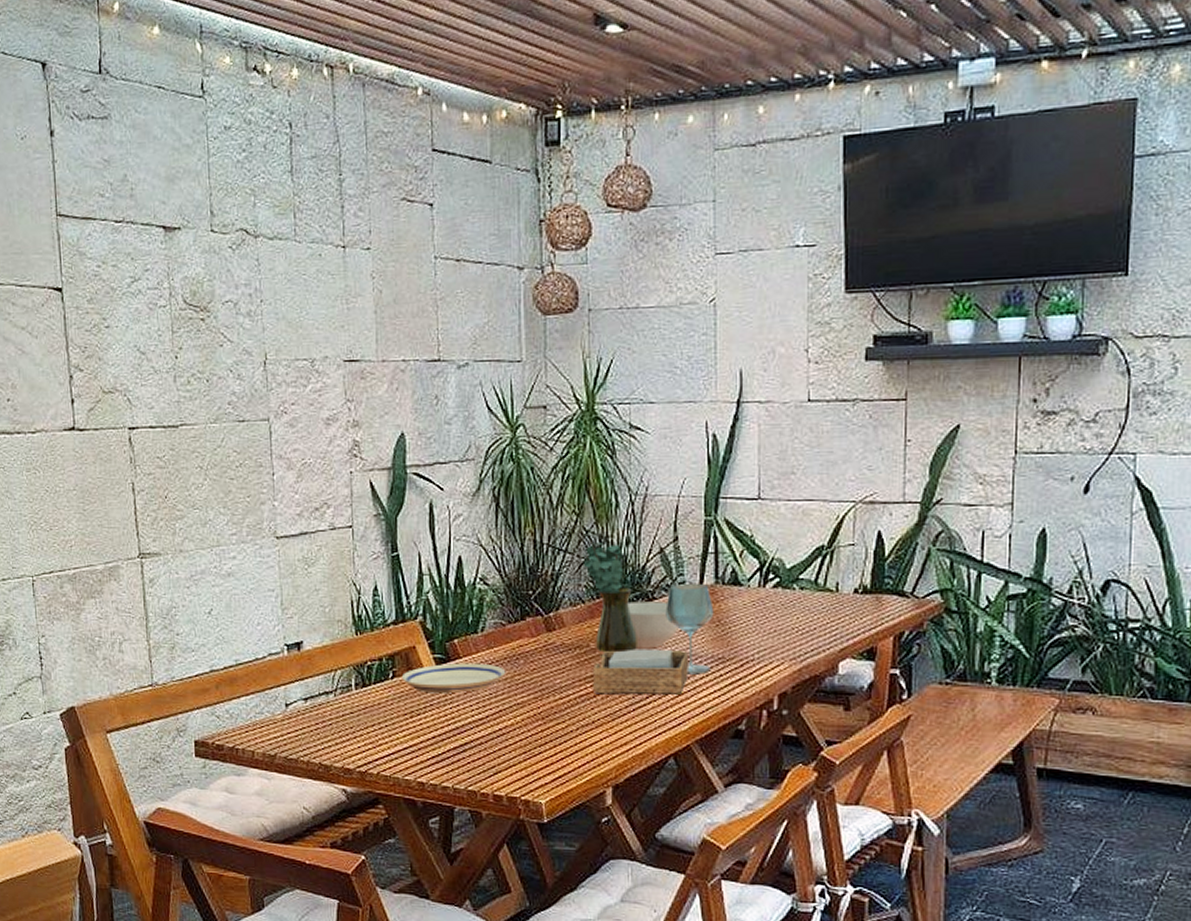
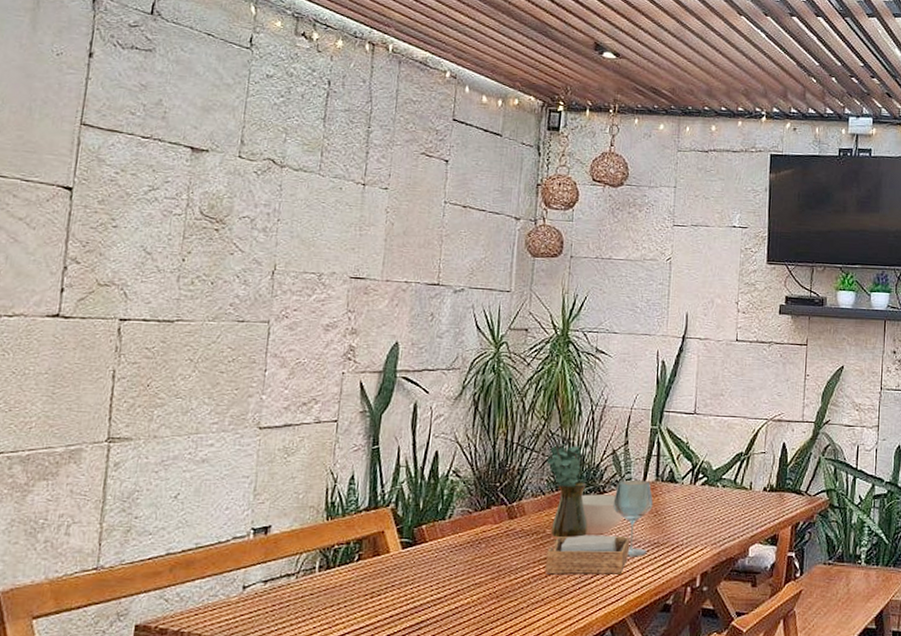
plate: present [401,663,506,694] -> none [366,546,468,575]

